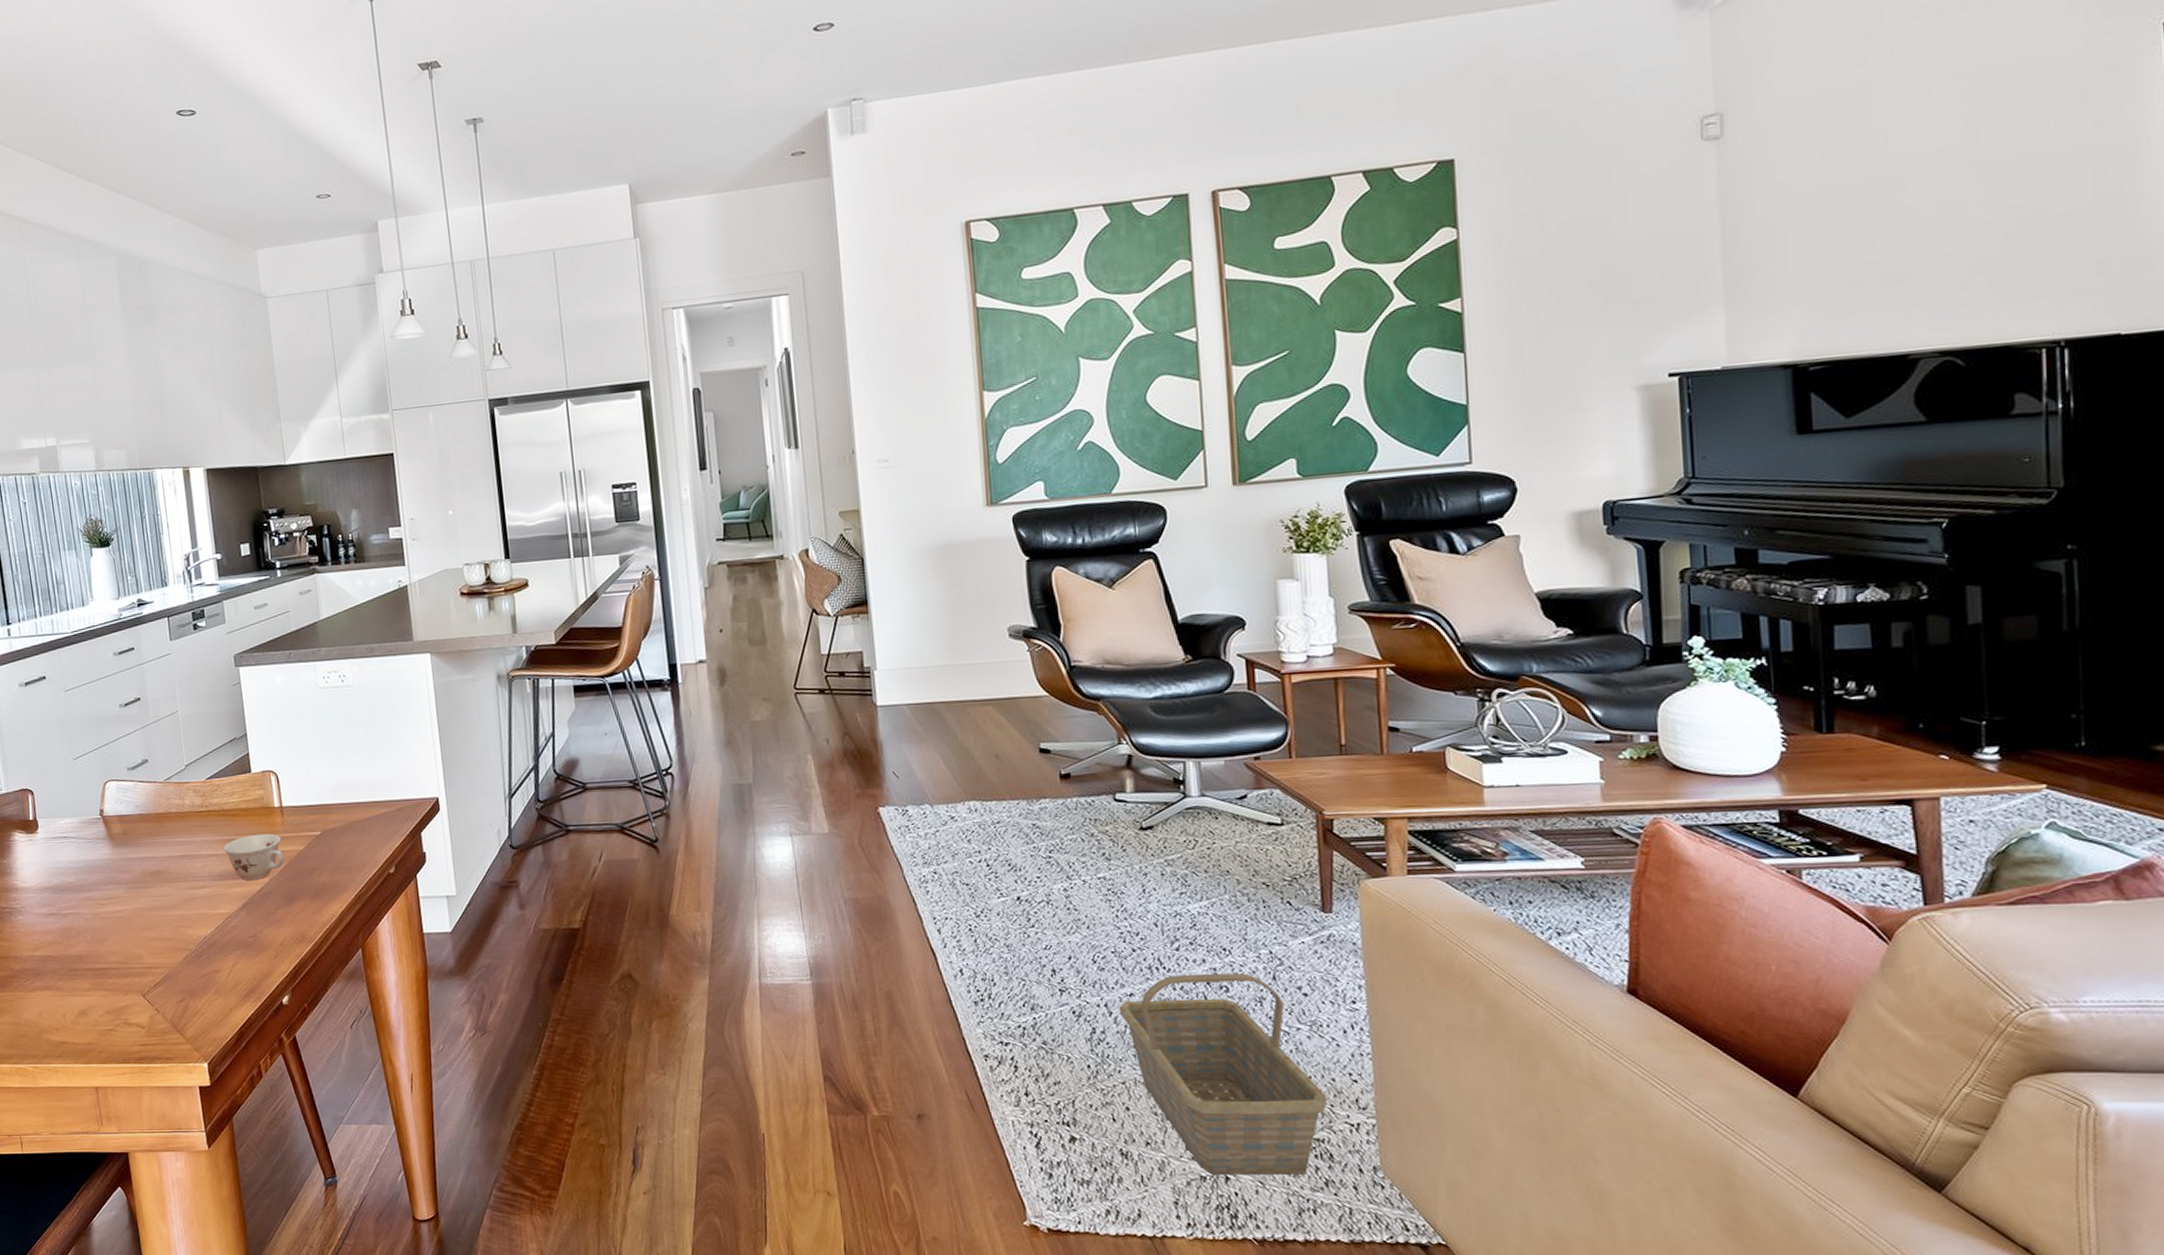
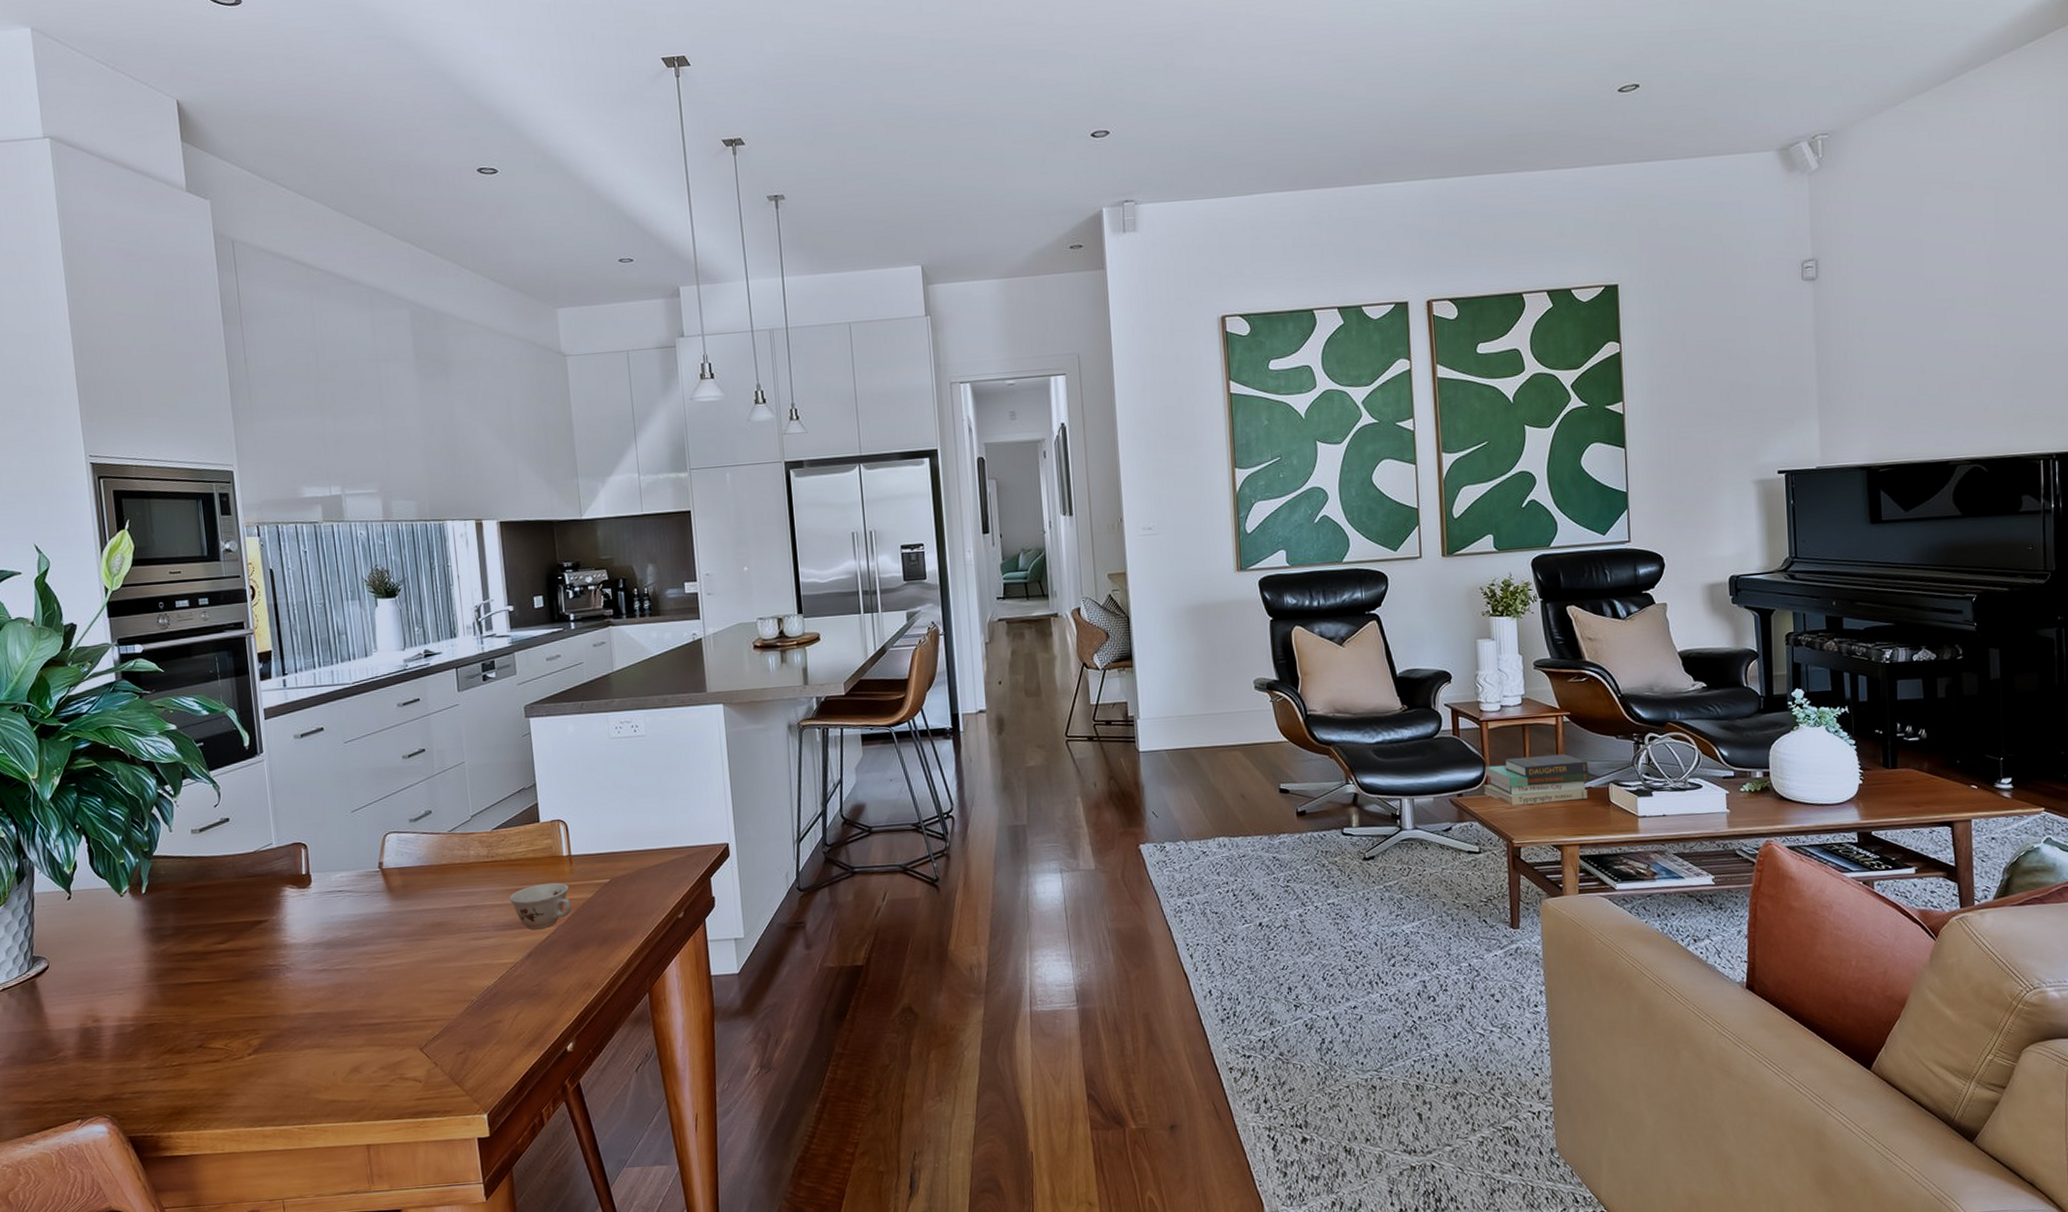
basket: present [1118,973,1328,1175] -> none [1344,984,1515,1165]
books: none [1285,712,1421,771] -> present [1483,753,1590,806]

